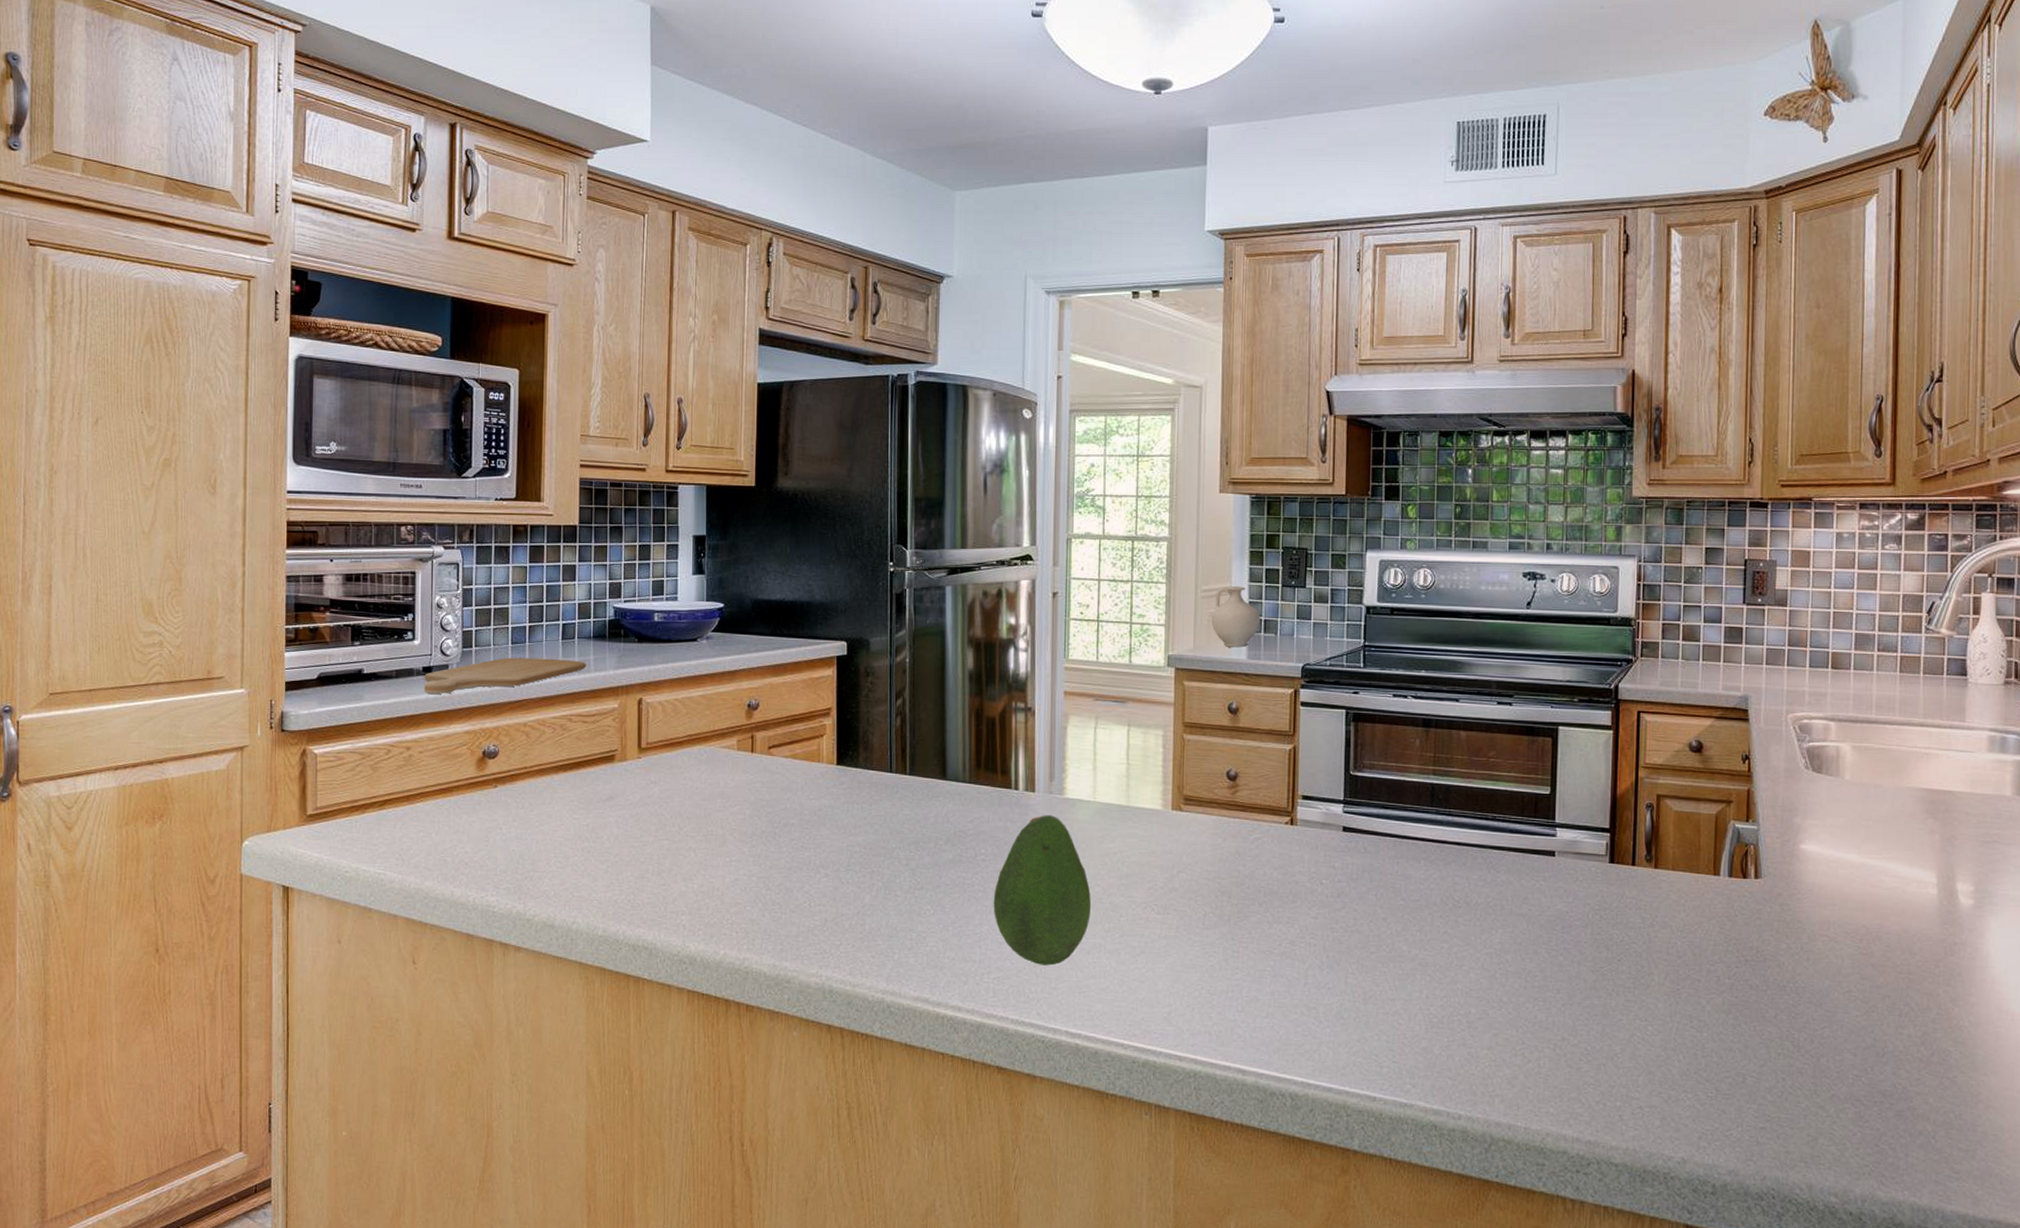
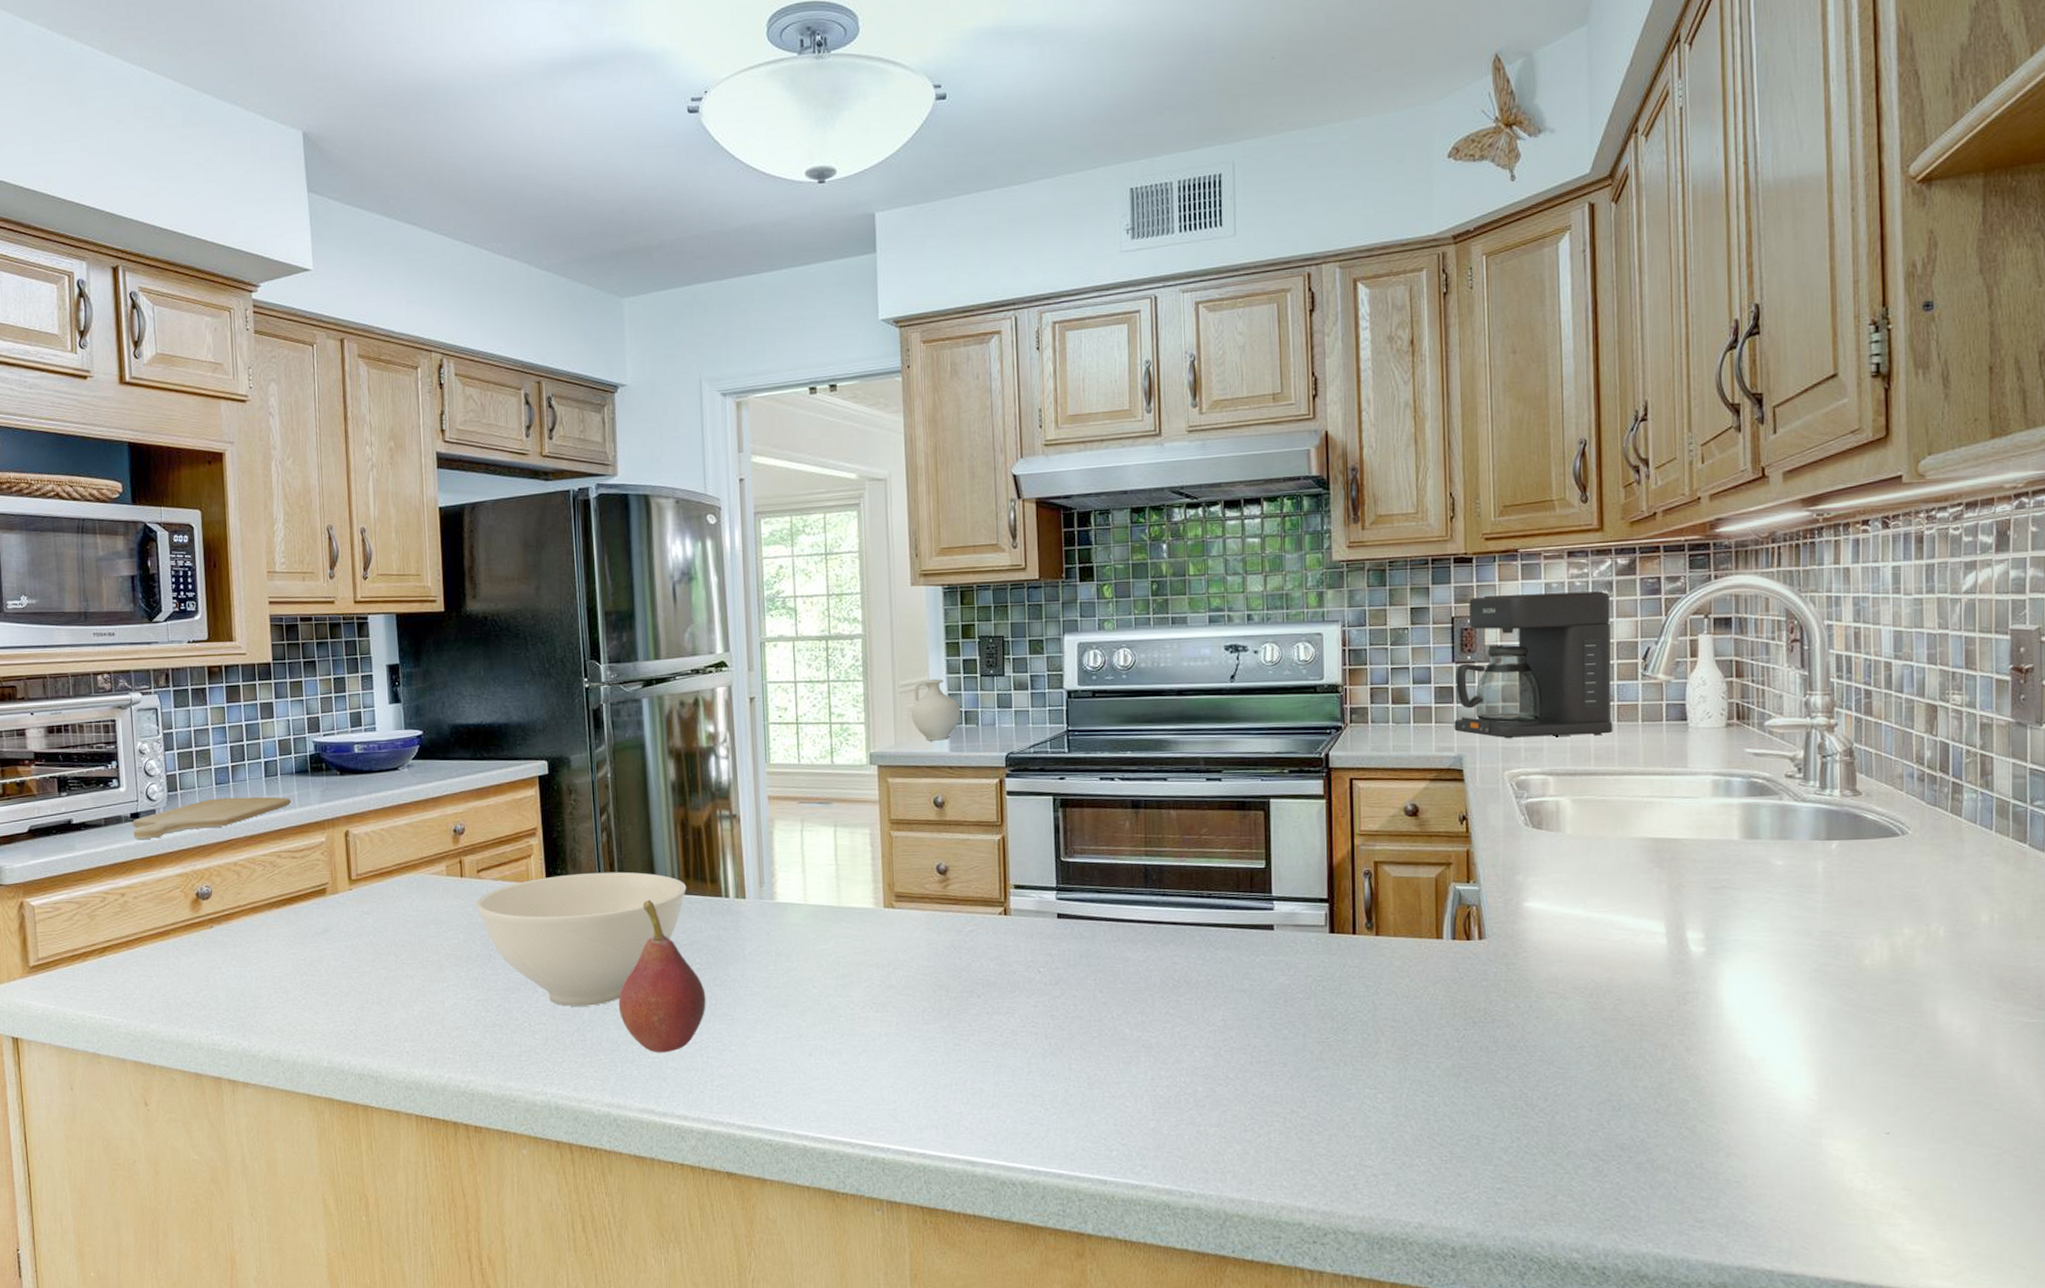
bowl: none [765,756,977,890] -> present [476,871,687,1006]
fruit: none [900,786,988,942] -> present [618,899,706,1053]
fruit: present [993,814,1091,966] -> none [711,919,810,1070]
coffee maker: none [1742,541,1898,684] -> present [1454,591,1613,739]

